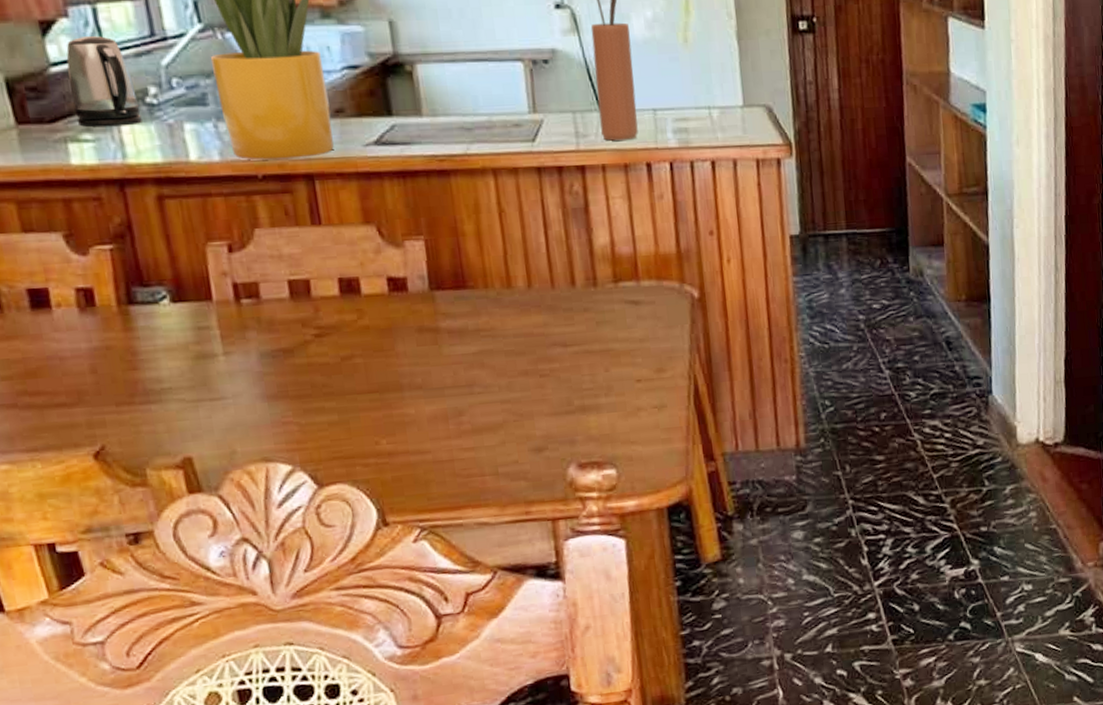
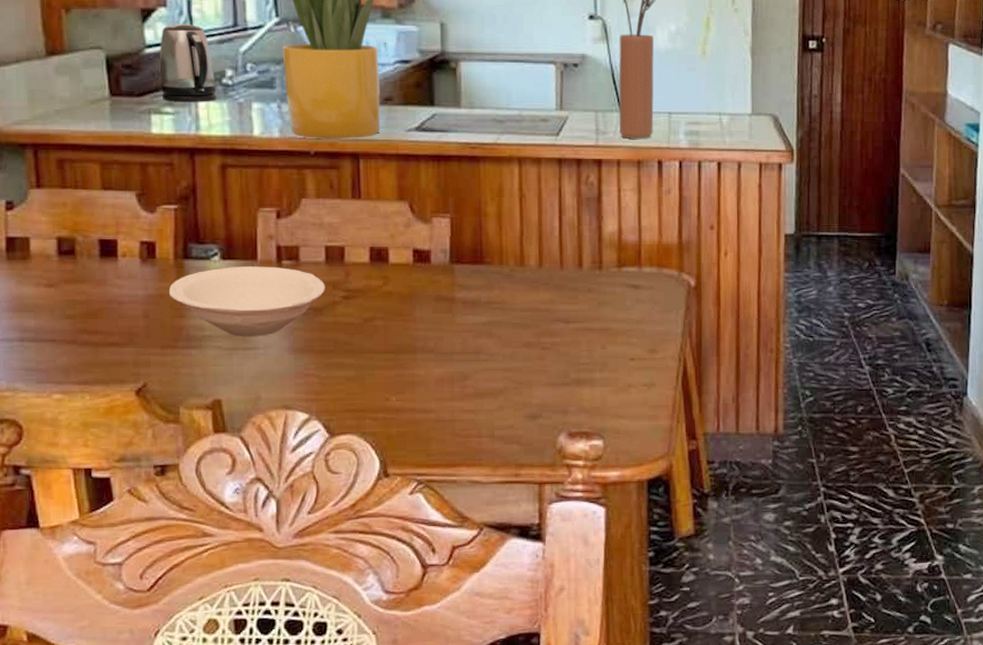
bowl: none [116,306,294,387] -> present [169,266,325,337]

